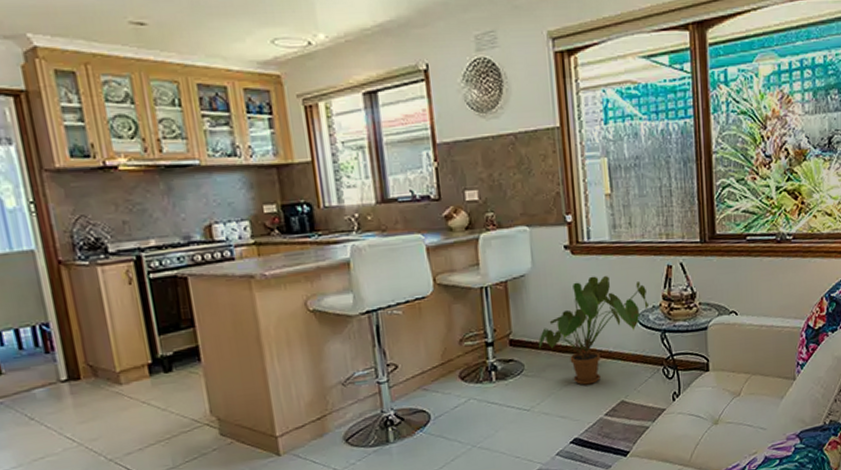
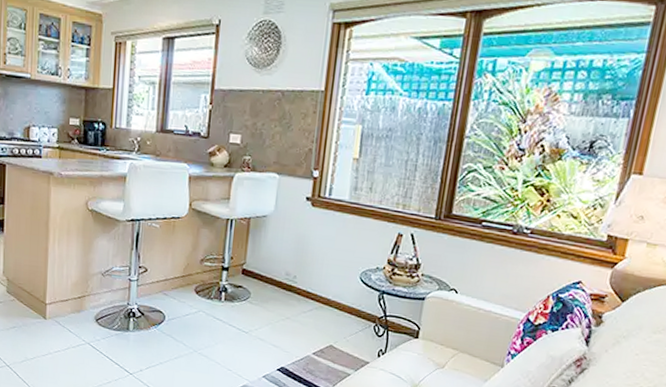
house plant: present [539,276,649,385] -> none [267,229,374,324]

